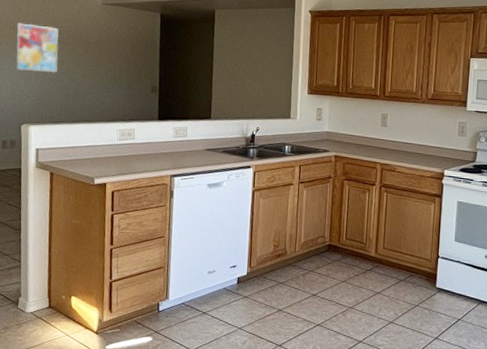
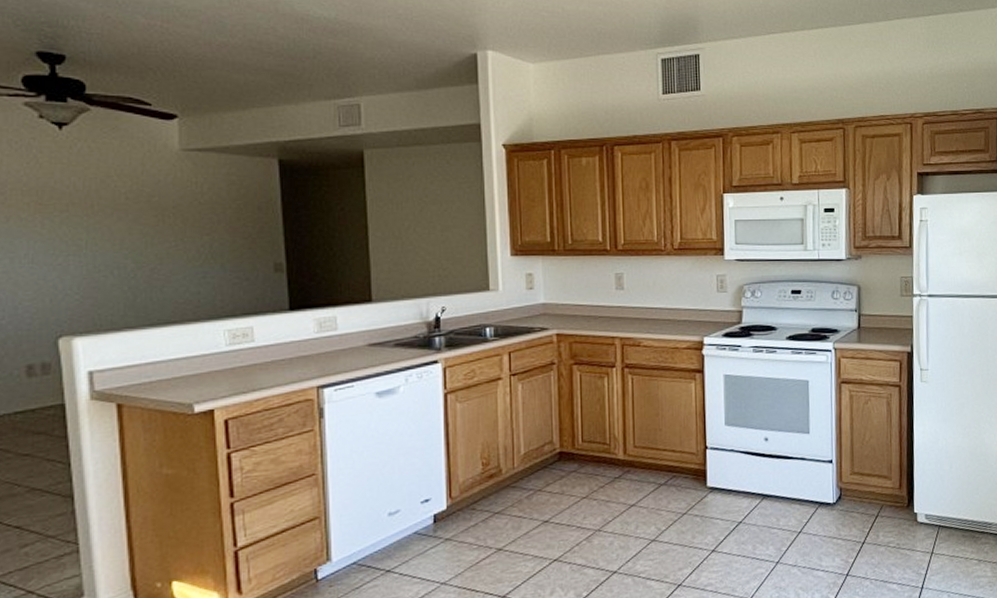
wall art: present [16,23,59,73] -> none [35,185,115,257]

